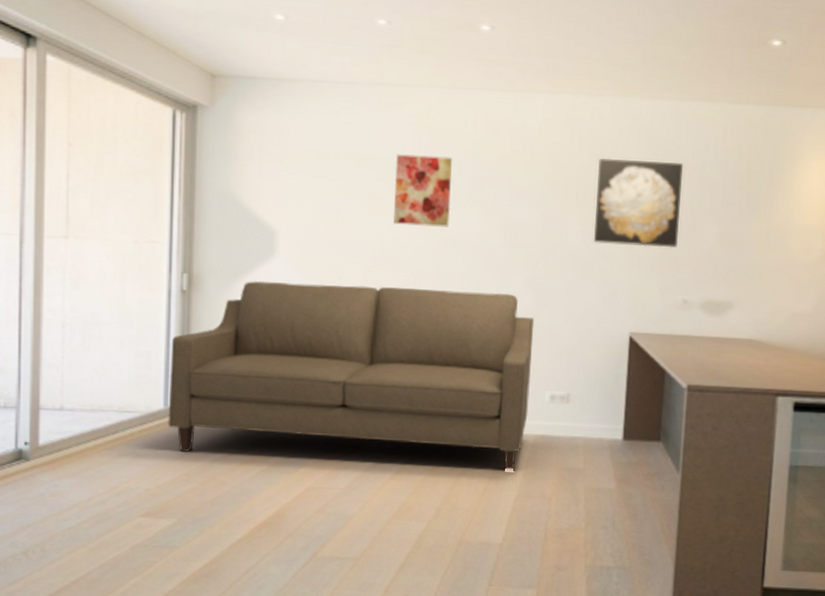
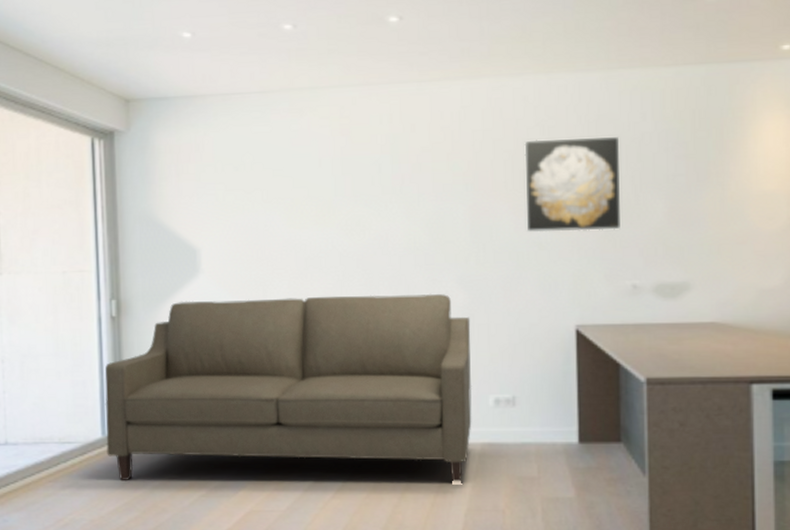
wall art: present [394,154,452,227] -> none [311,156,373,231]

